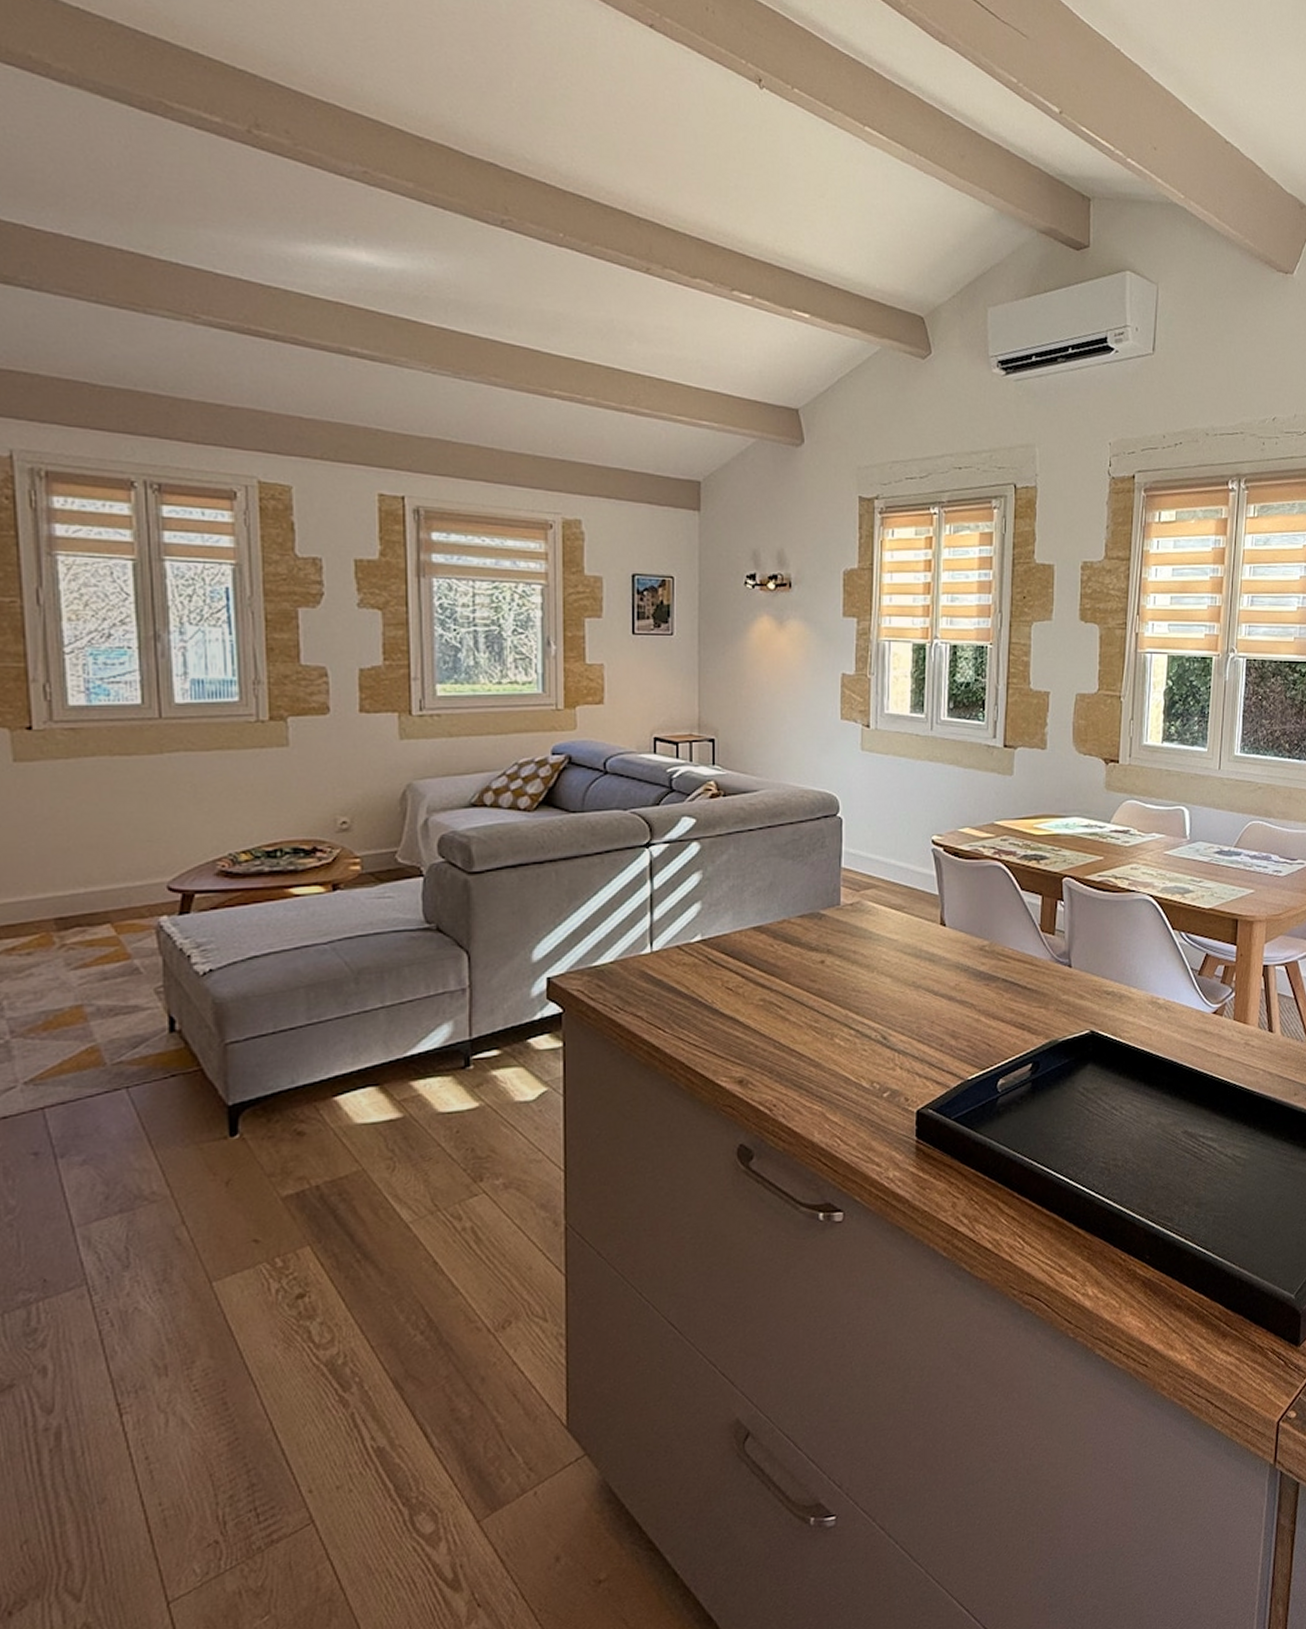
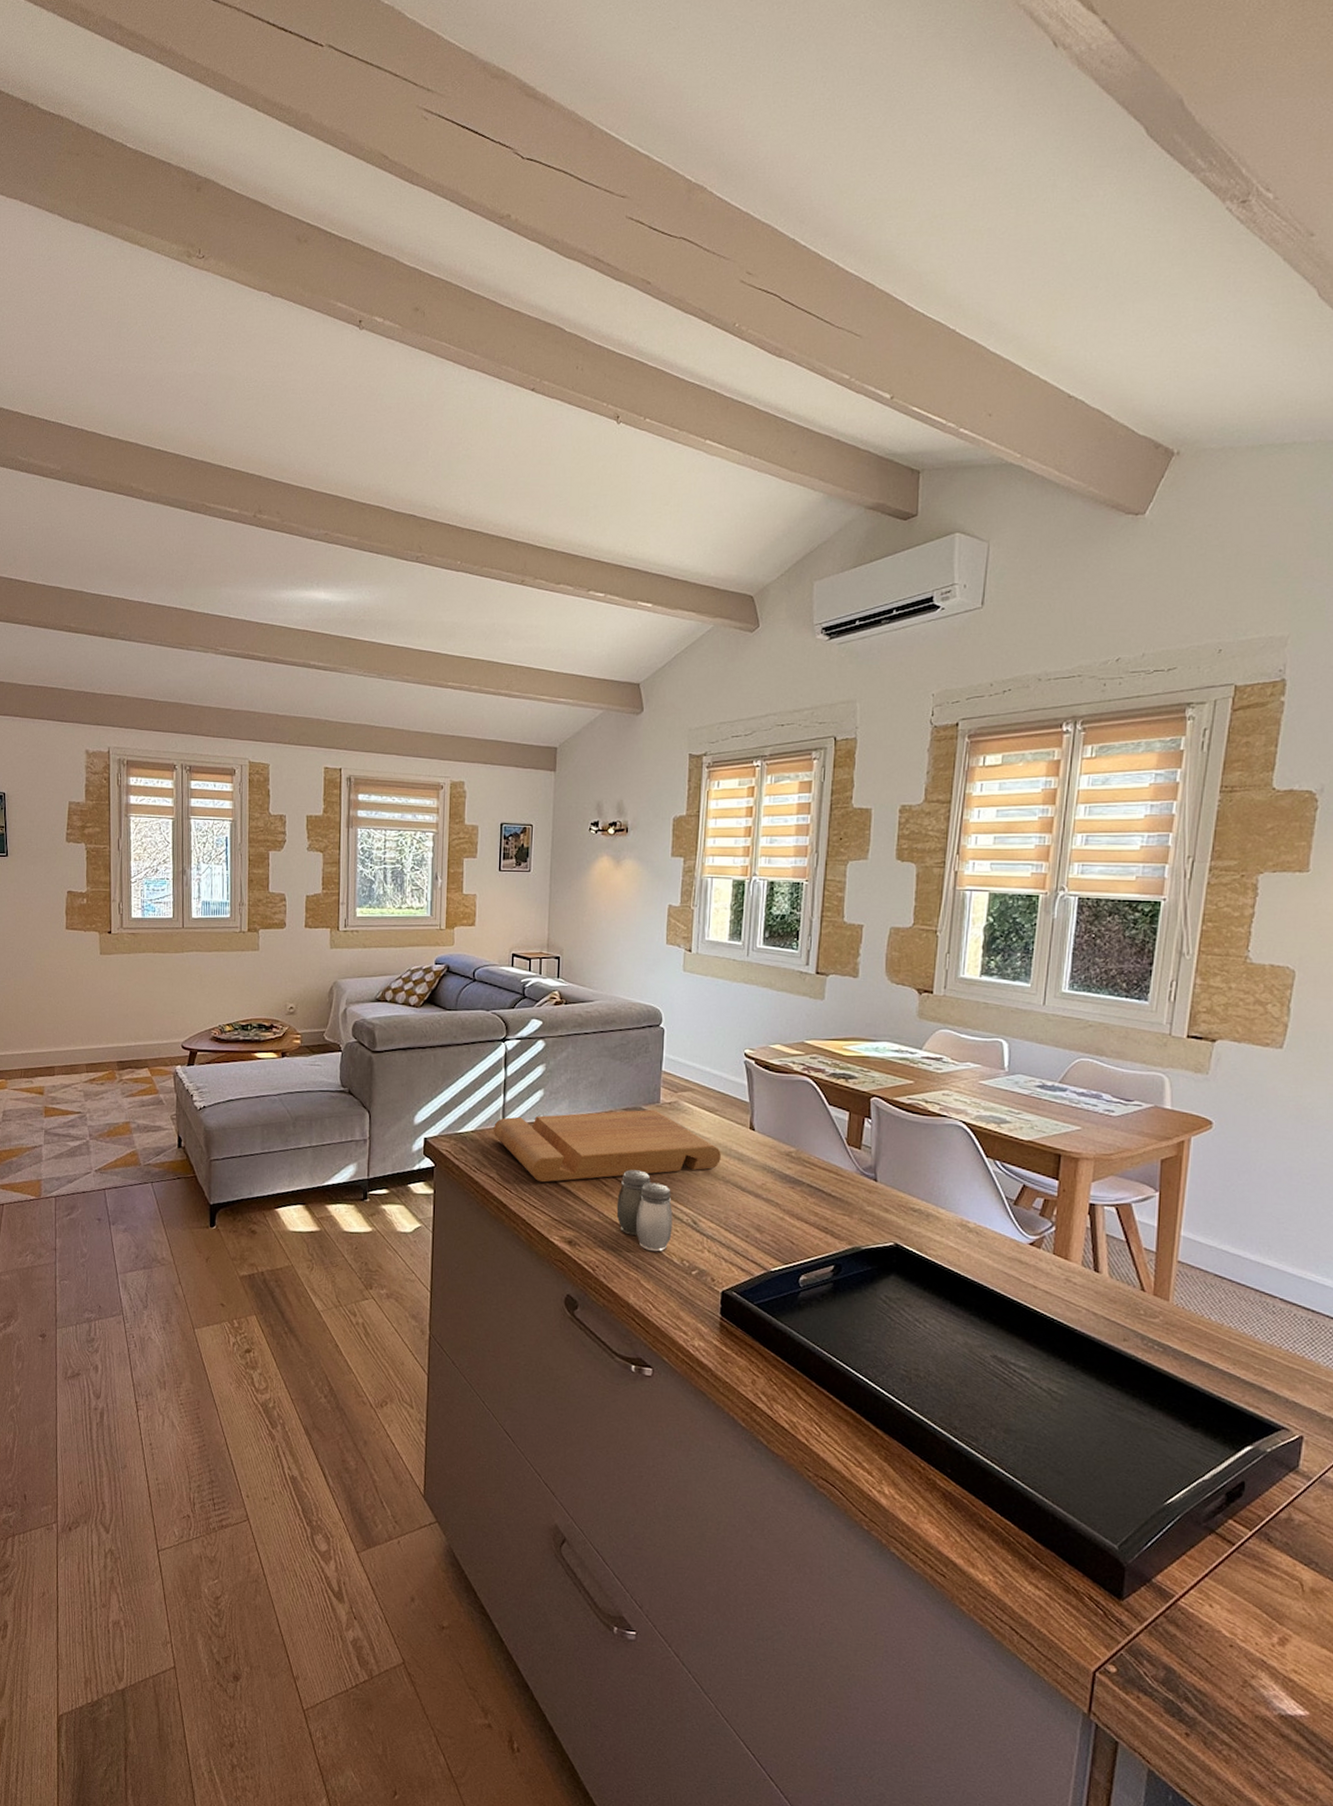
cutting board: none [638,913,910,1015] -> present [493,1109,721,1183]
salt and pepper shaker: none [795,986,860,1078] -> present [616,1169,673,1252]

